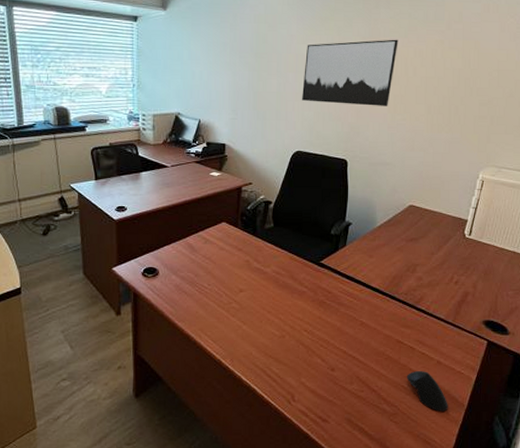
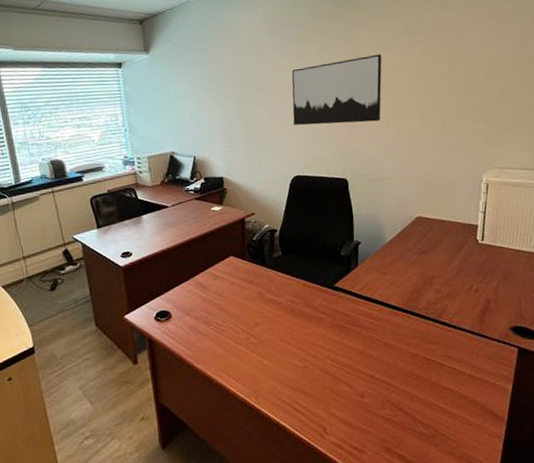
computer mouse: present [406,370,448,411] -> none [439,386,488,429]

